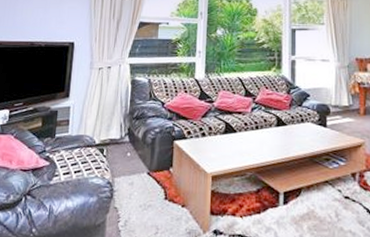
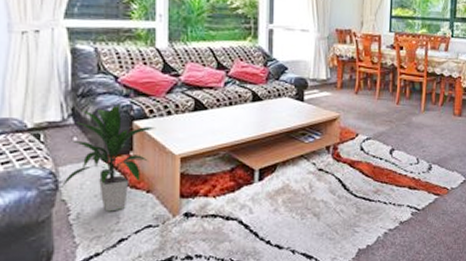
indoor plant: none [115,125,192,222] -> present [62,103,156,212]

